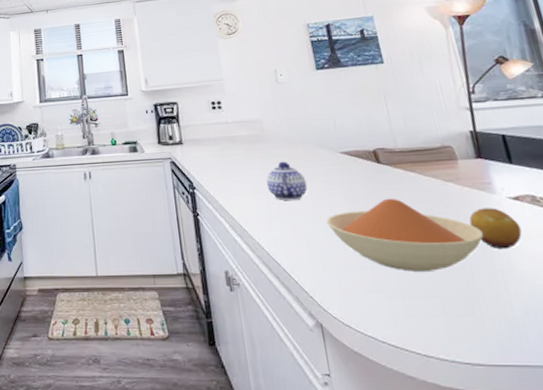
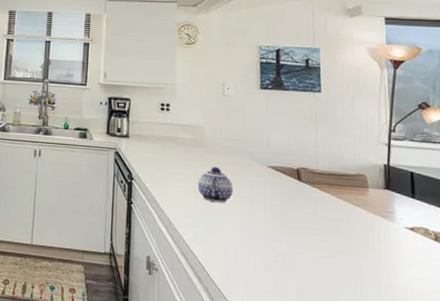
bowl: present [326,198,484,272] -> none [244,212,378,282]
fruit: present [469,208,522,249] -> none [368,233,411,272]

